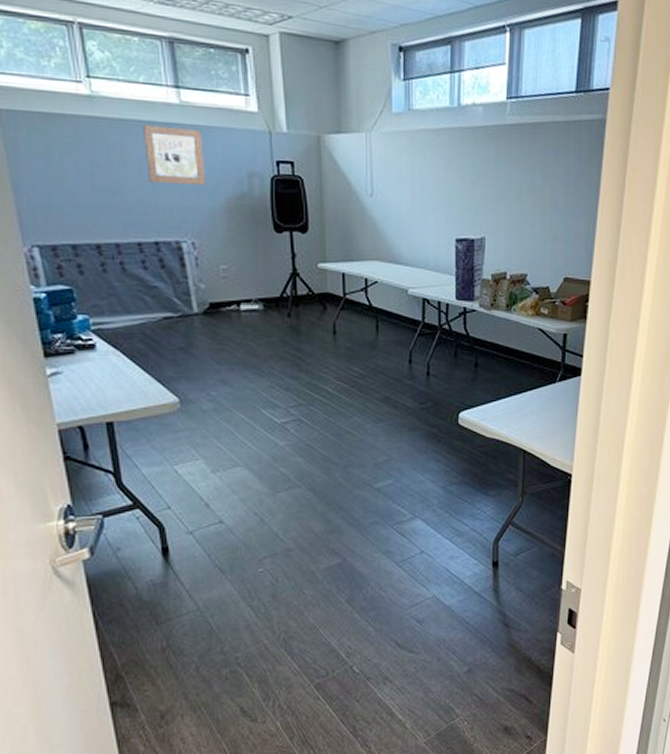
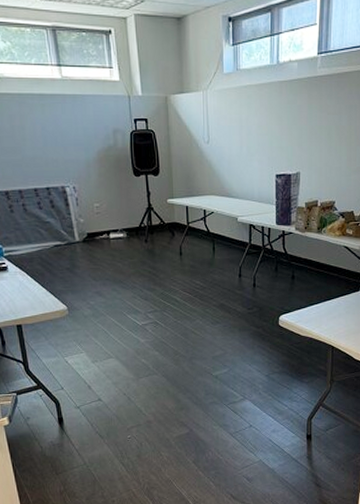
wall art: present [143,124,207,186] -> none [36,97,83,142]

